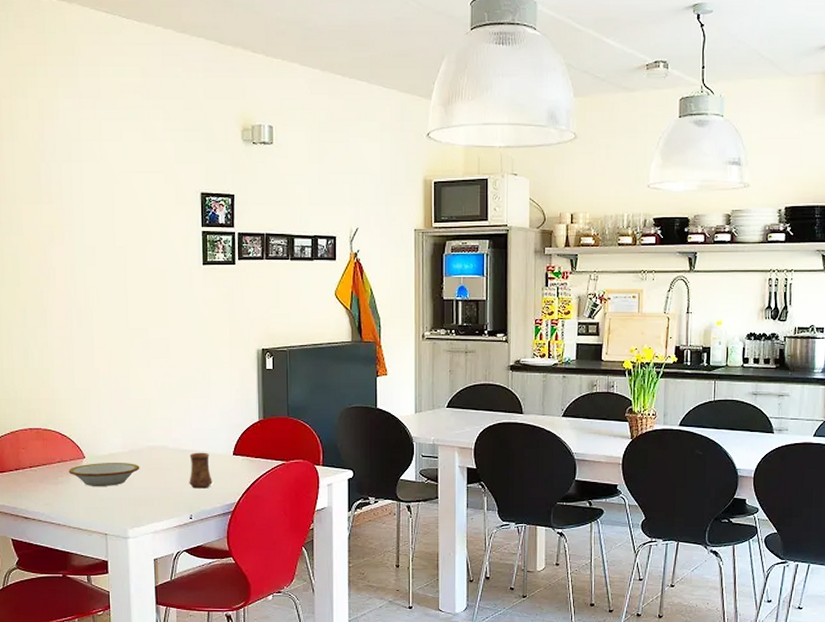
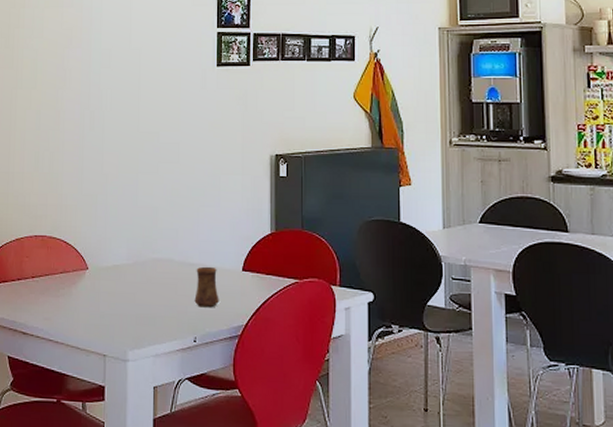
bowl: present [68,463,140,486] -> none [70,275,144,301]

